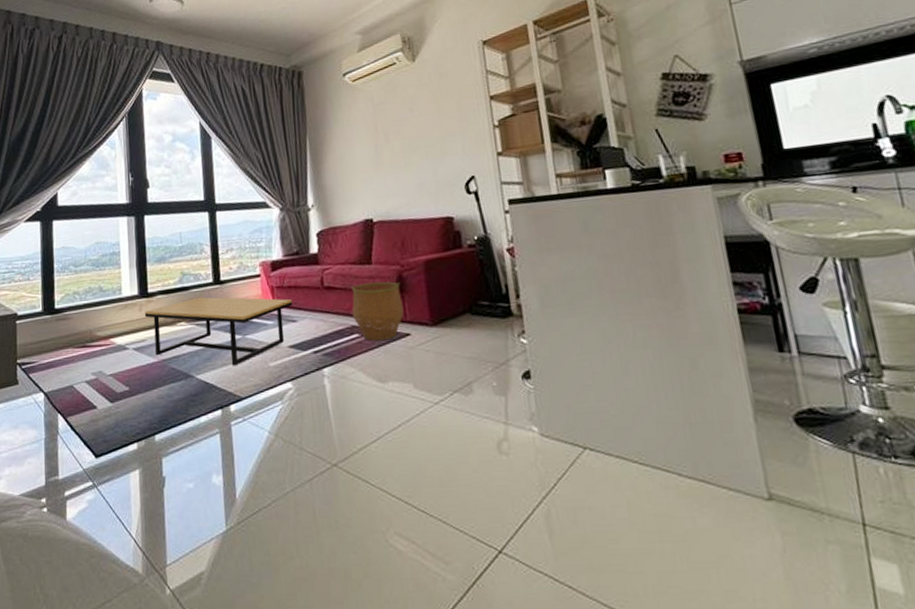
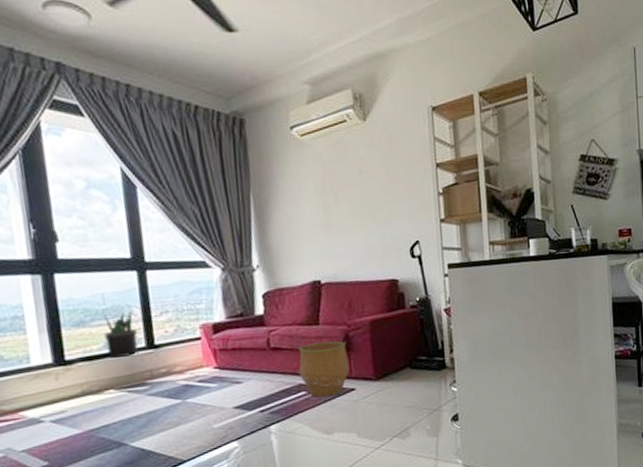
coffee table: present [144,297,293,366] -> none [61,361,238,431]
planter: none [179,249,206,292] -> present [104,312,138,358]

